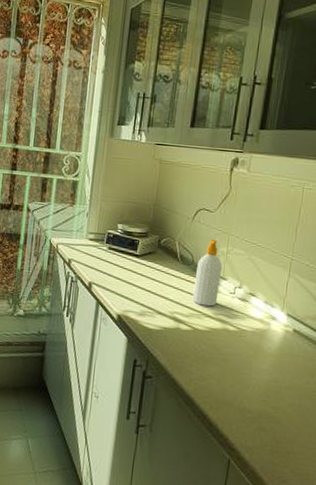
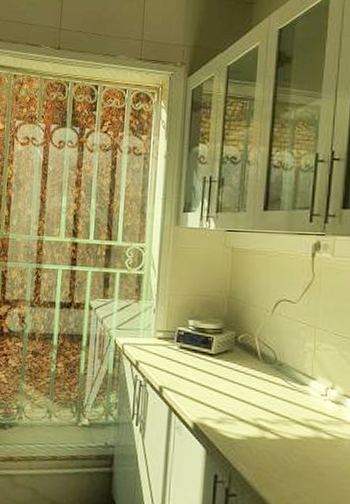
soap bottle: present [192,239,223,307] -> none [278,333,310,411]

